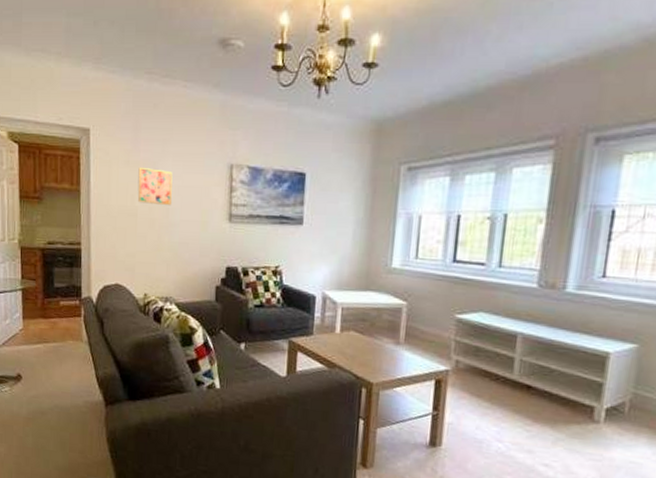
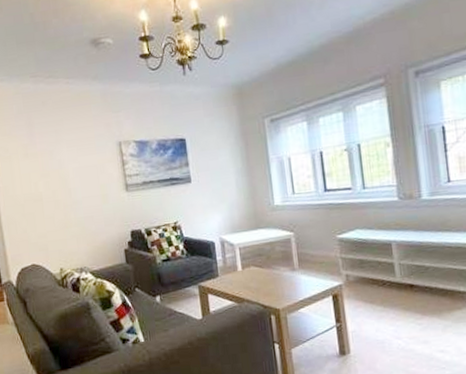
wall art: present [137,166,173,206] -> none [37,156,72,189]

